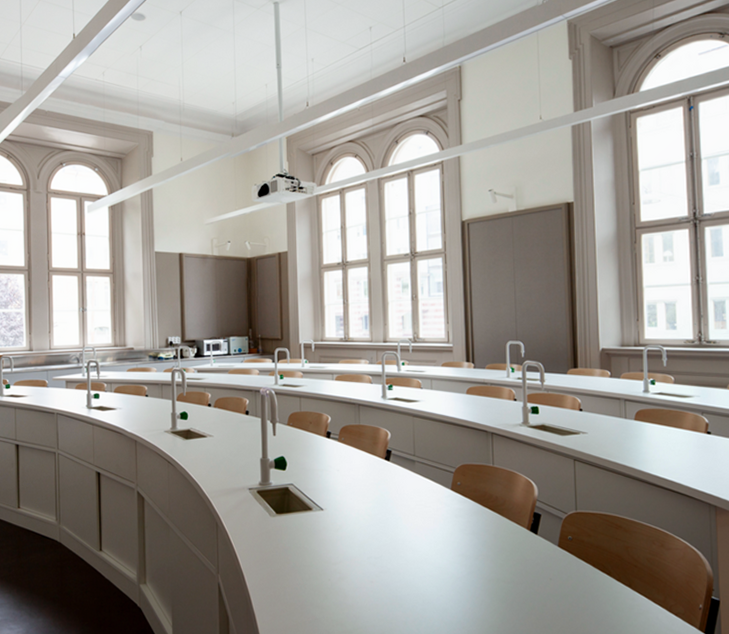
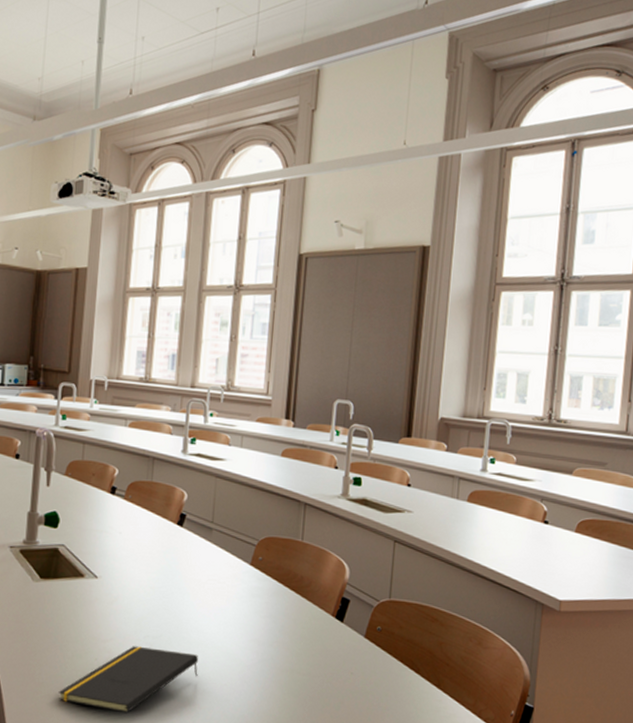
notepad: none [301,566,417,625] -> present [58,646,199,714]

